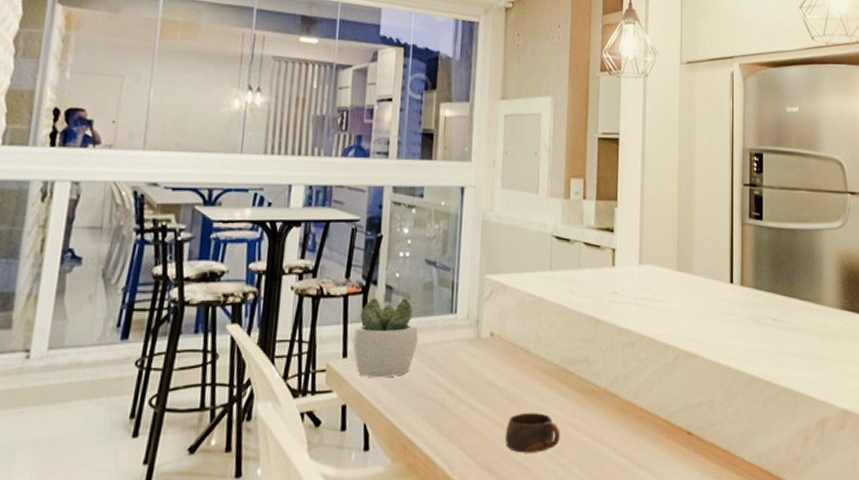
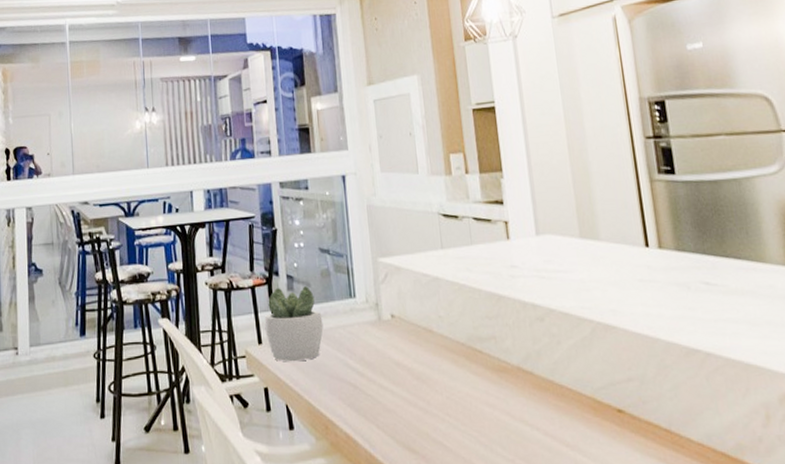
cup: present [504,413,560,453] -> none [420,392,477,432]

